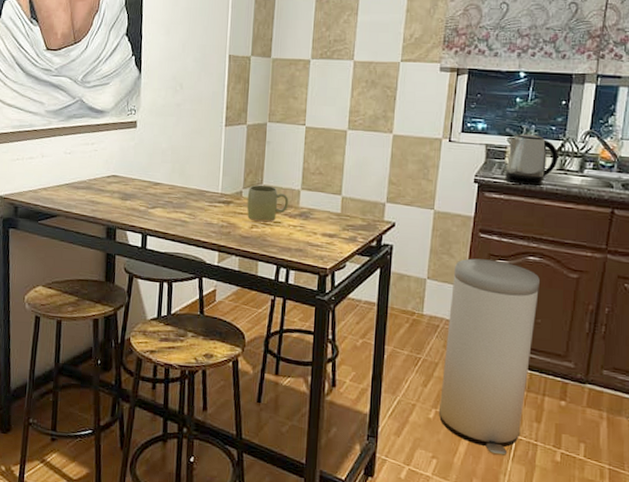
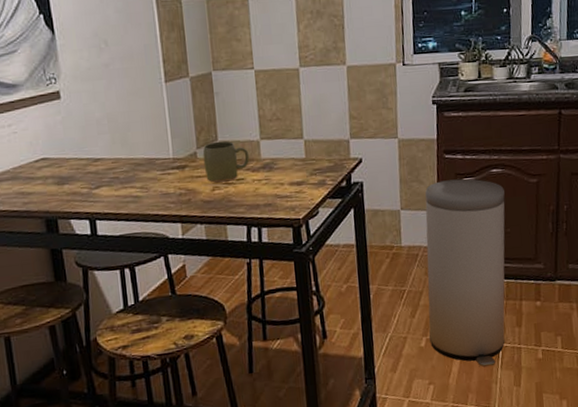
kettle: present [504,133,559,188] -> none [460,46,507,100]

